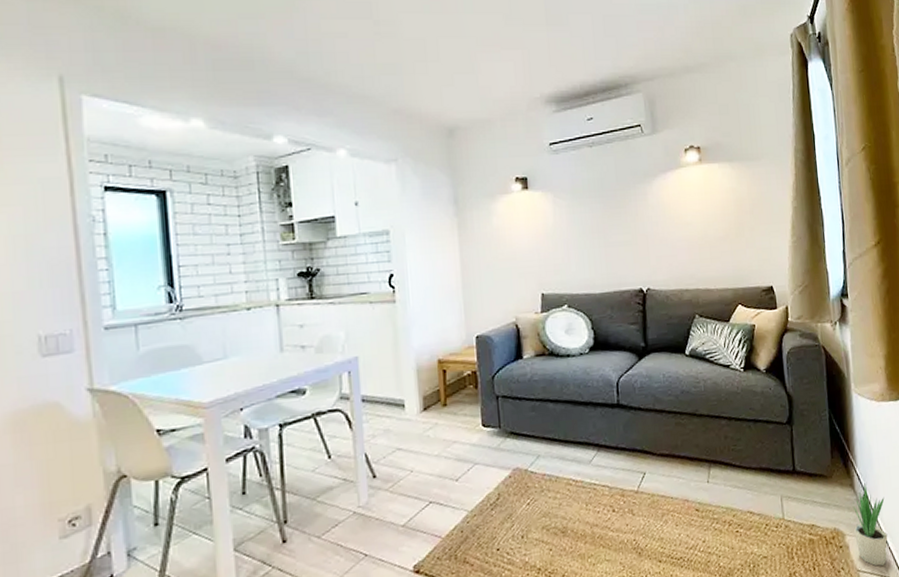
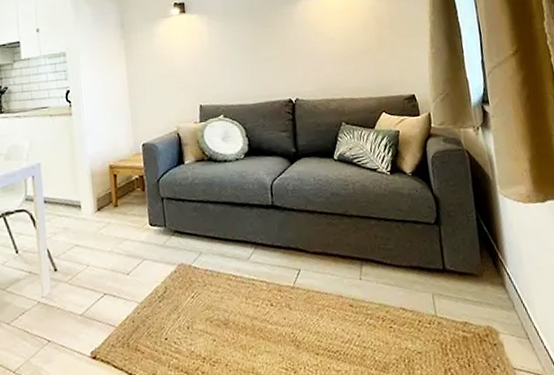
potted plant: present [853,483,888,567] -> none [506,282,543,365]

